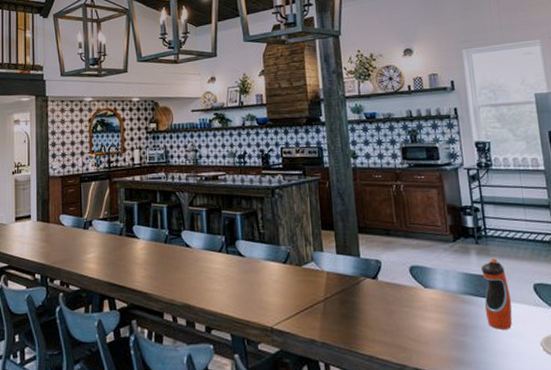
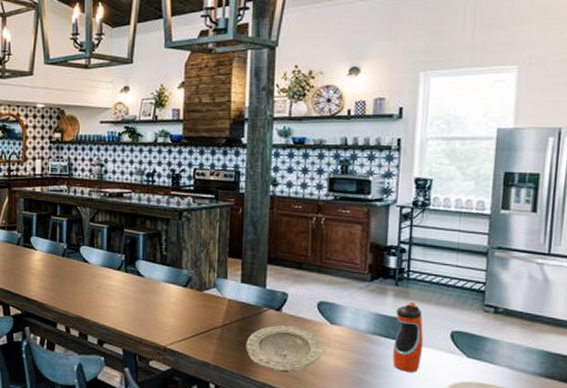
plate: none [349,293,422,341] -> present [246,325,324,371]

